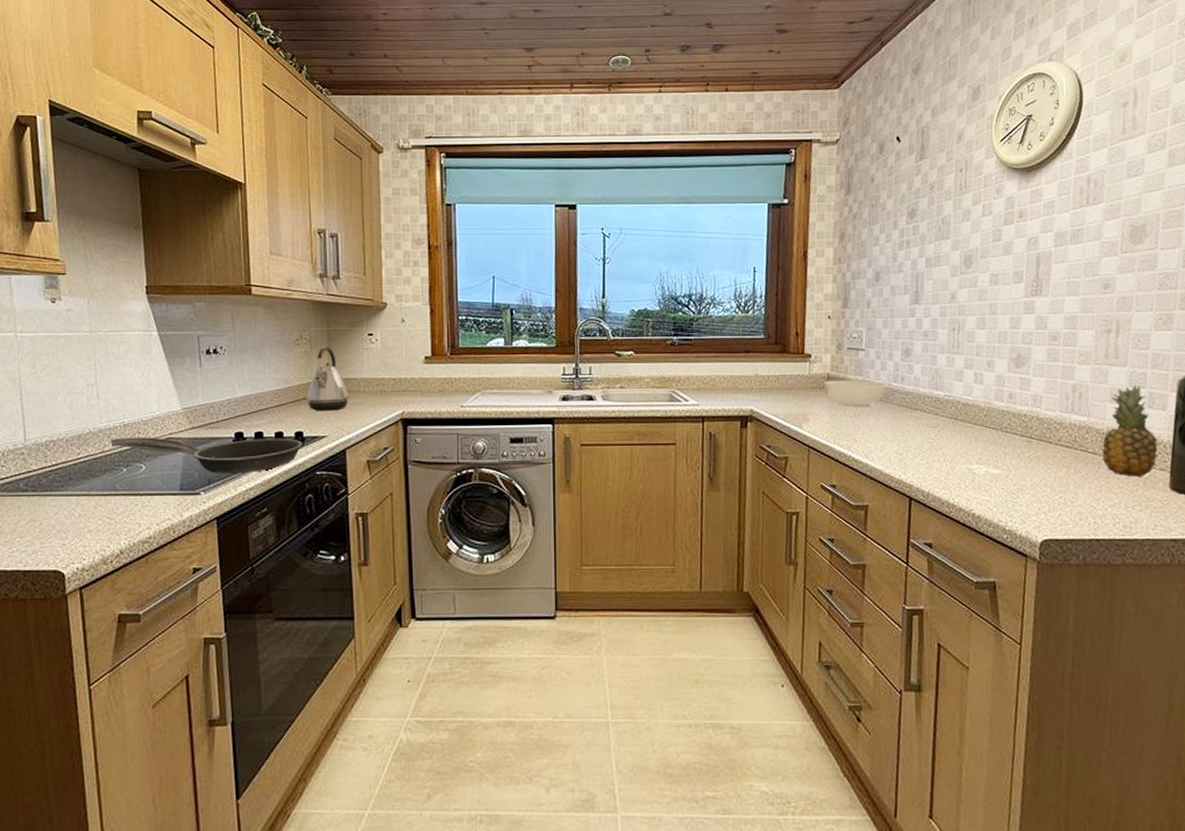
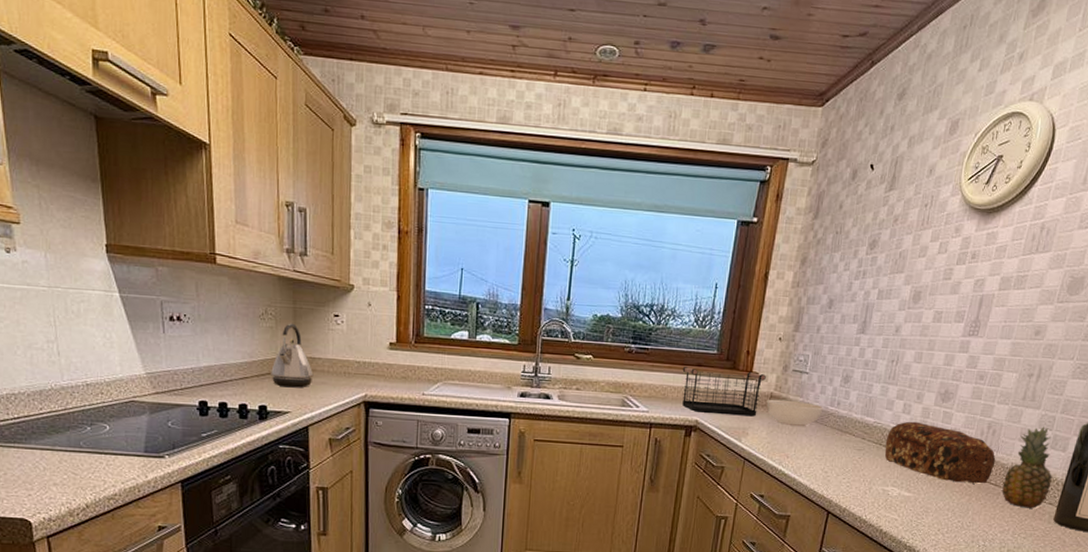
frying pan: present [110,437,303,475] -> none [73,396,267,442]
dish rack: none [729,353,820,401] -> present [682,367,766,417]
bread loaf: none [961,391,1089,454] -> present [884,421,996,484]

